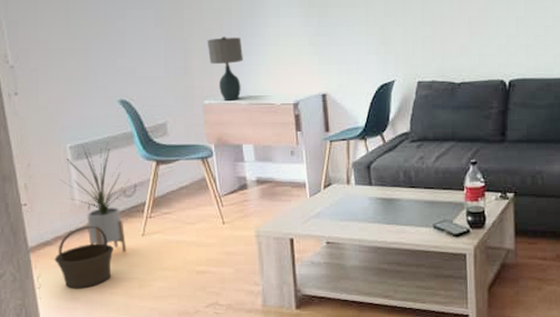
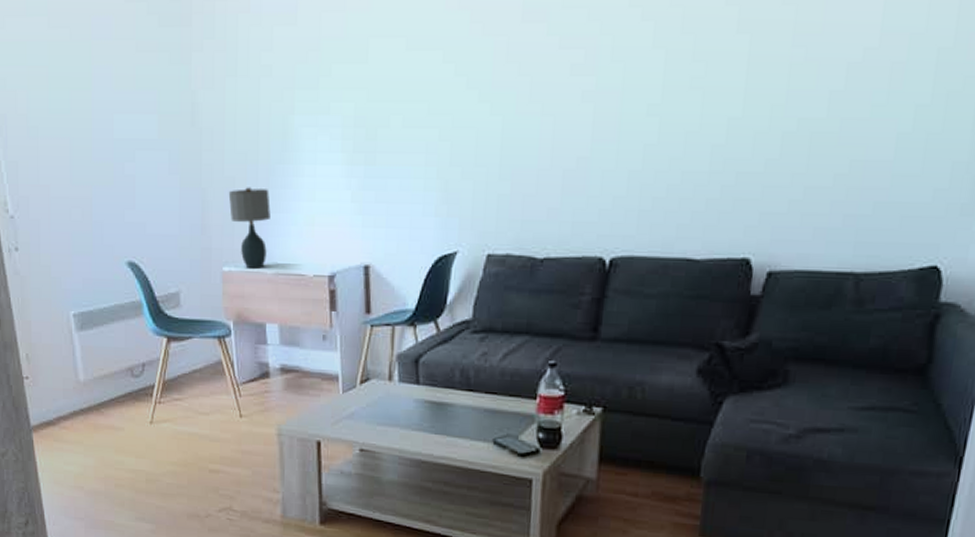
basket: present [54,226,114,289] -> none [57,407,120,477]
house plant: present [61,142,134,252] -> none [64,312,142,441]

